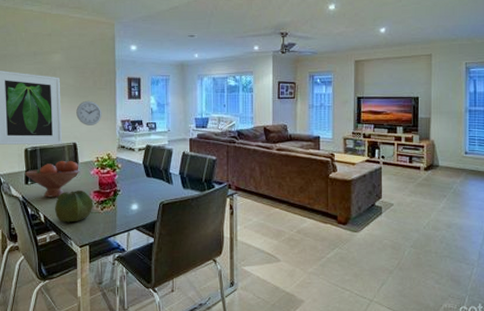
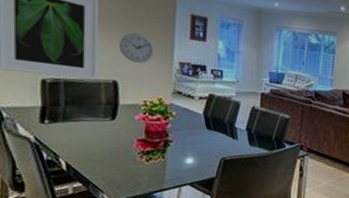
fruit bowl: present [24,160,80,198] -> none [39,99,121,143]
cabbage: present [54,189,93,223] -> none [81,136,136,173]

